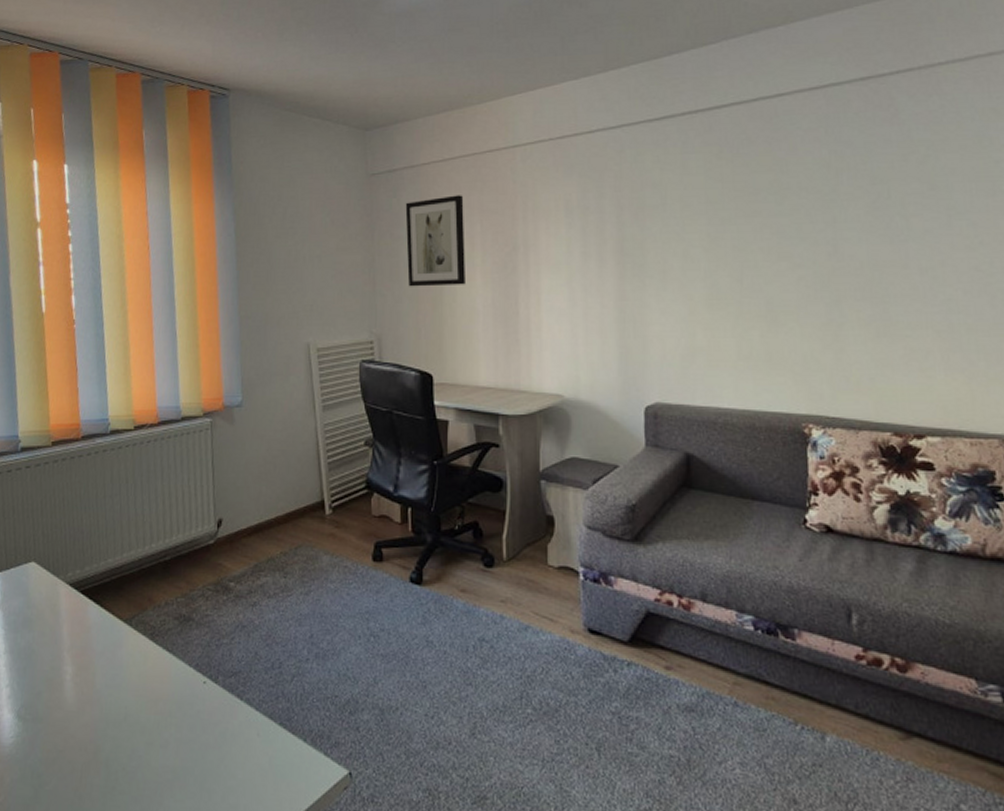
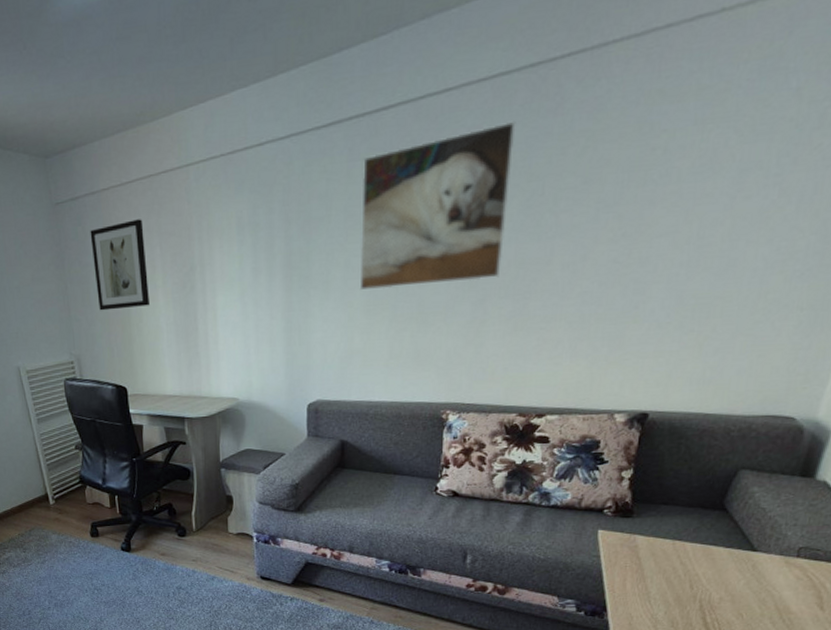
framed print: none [697,126,855,283] -> present [359,120,516,290]

